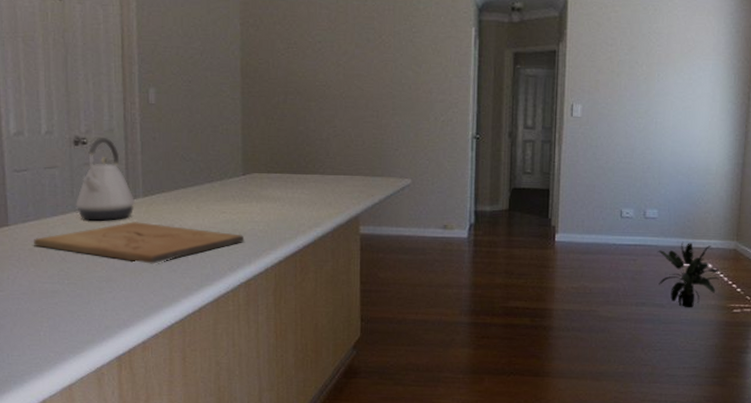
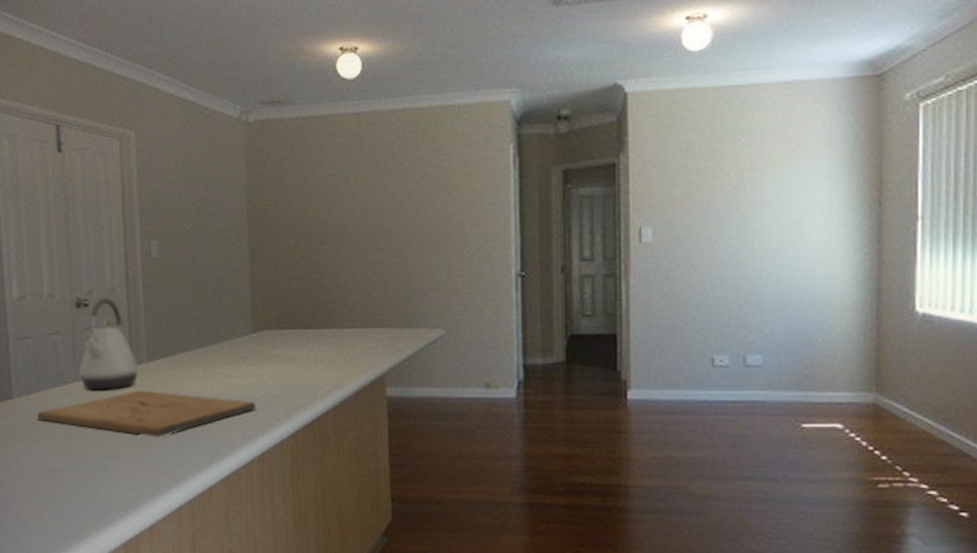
potted plant: present [658,241,720,307] -> none [766,395,856,482]

